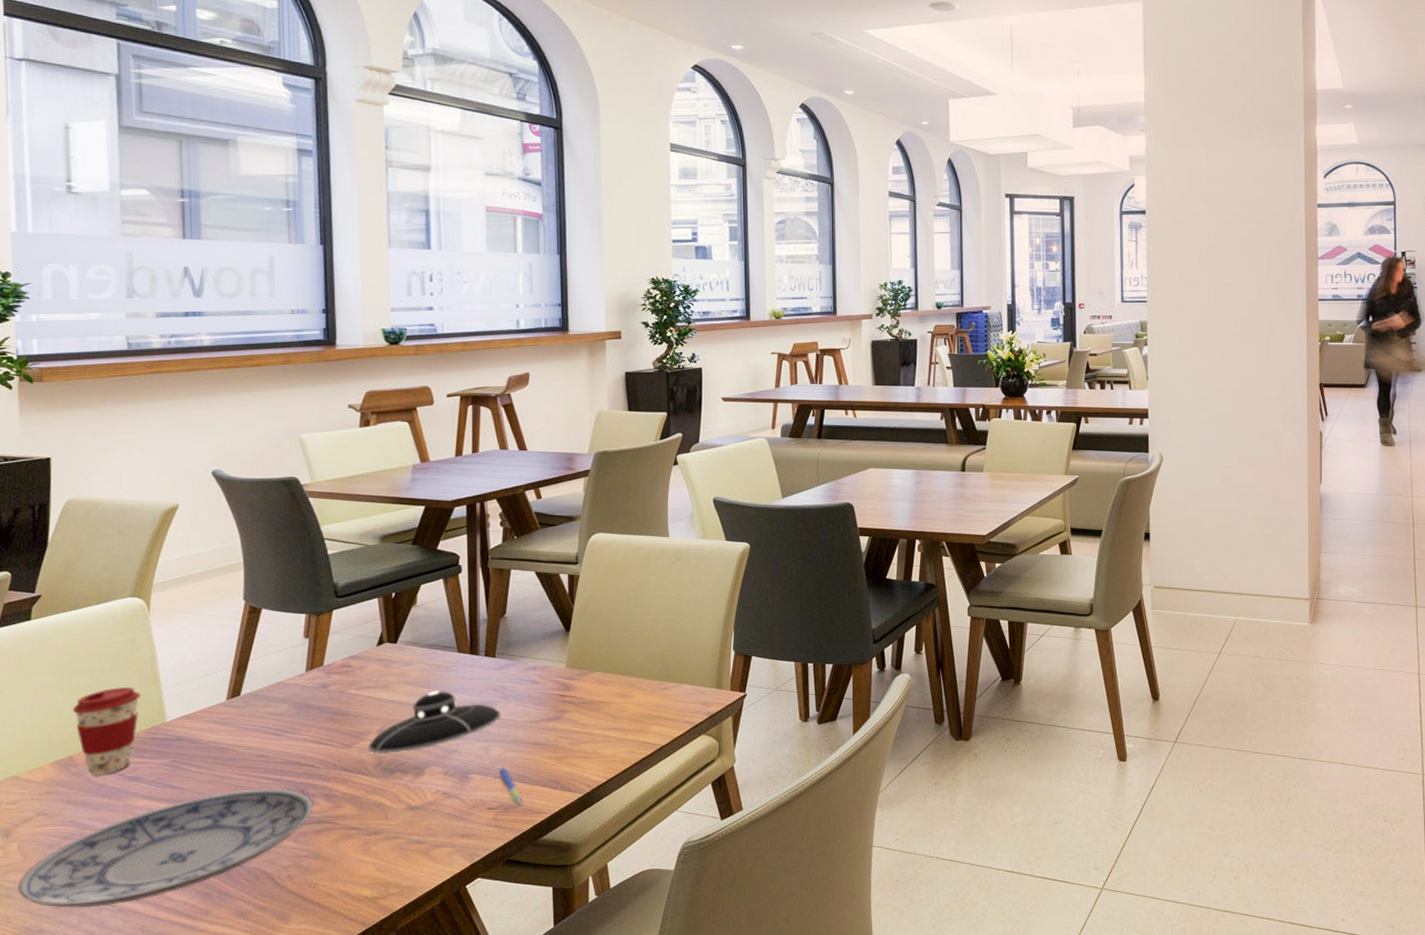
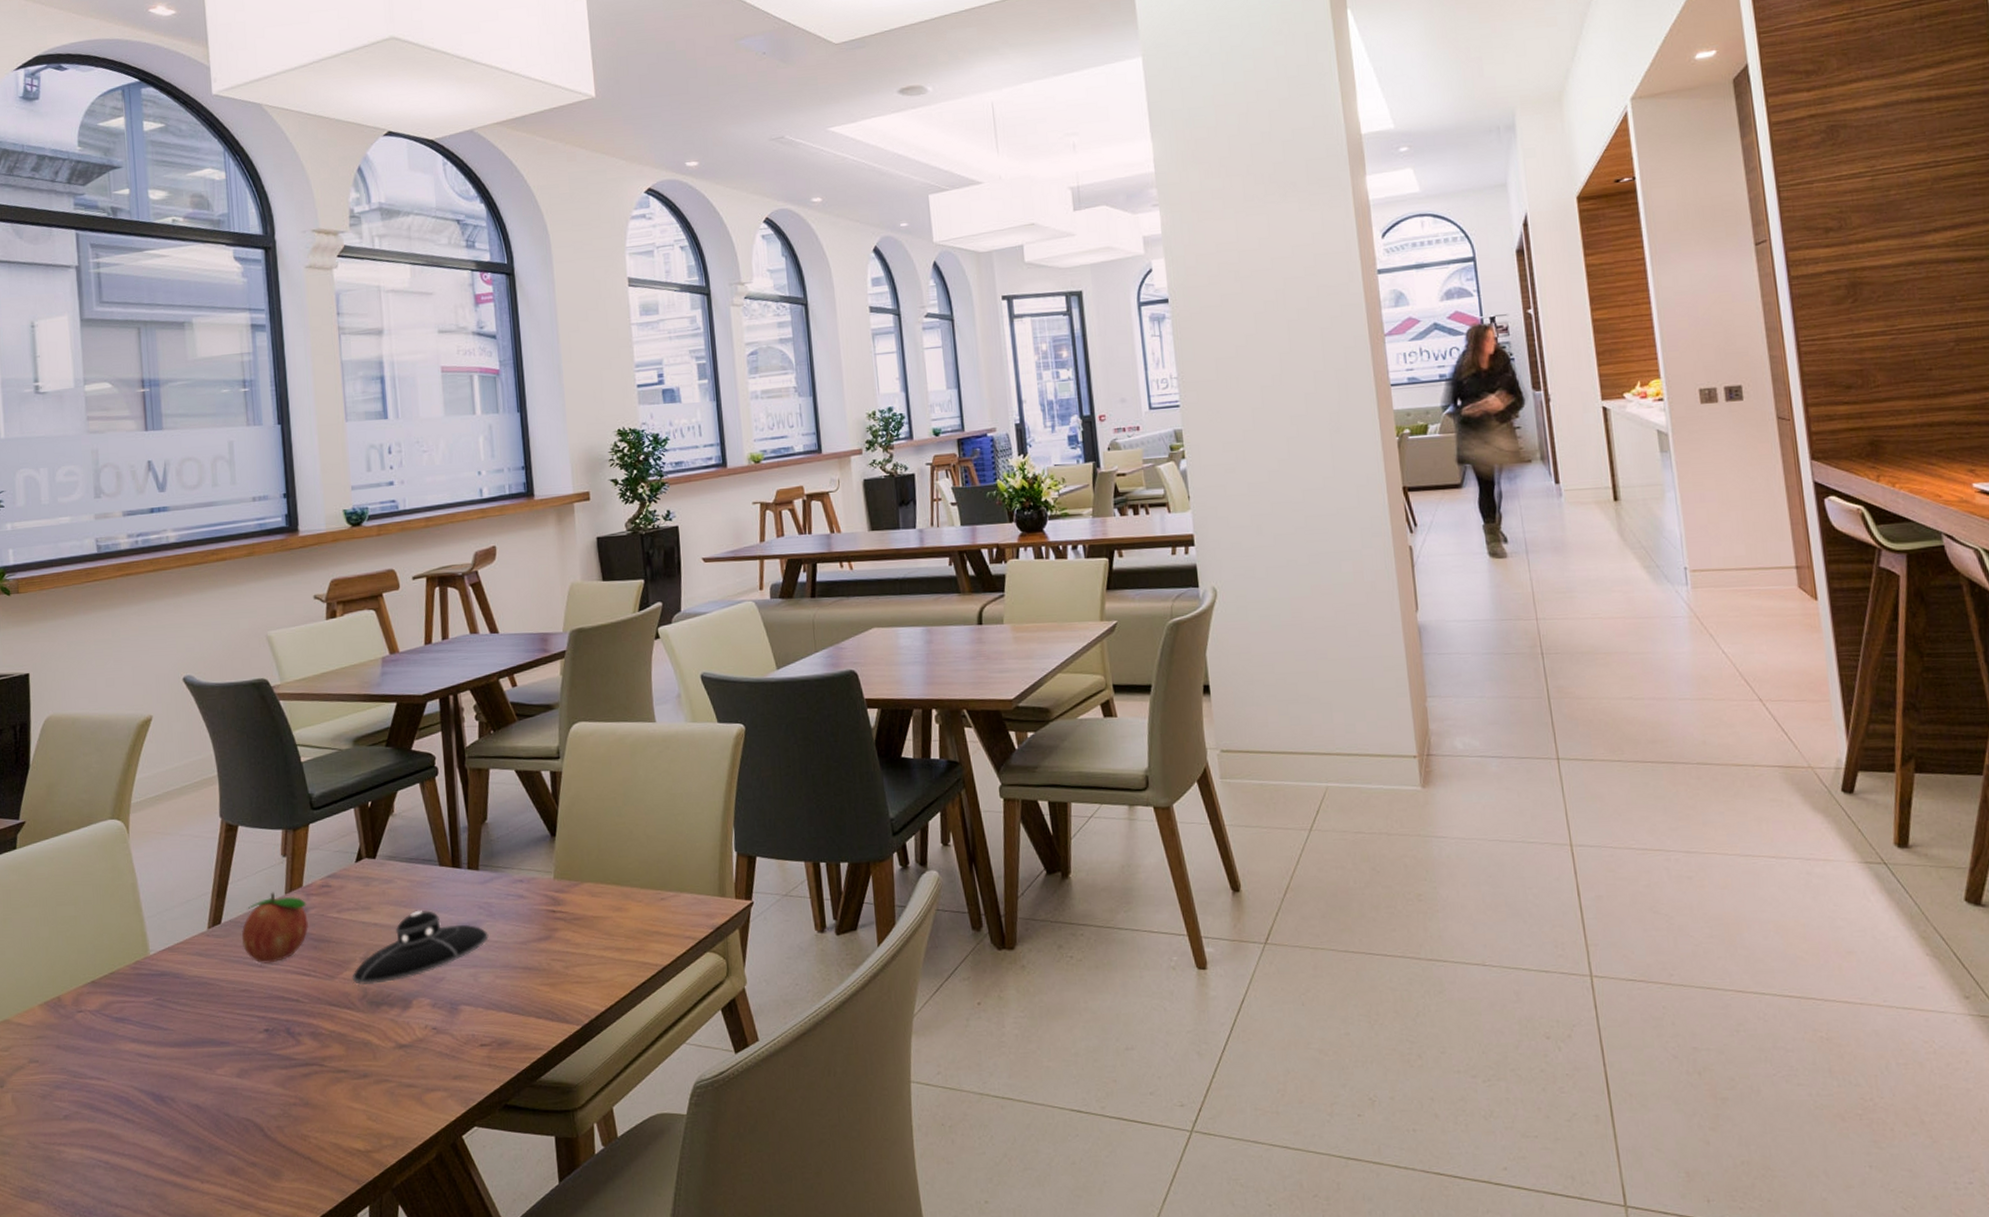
plate: present [18,789,312,908] -> none [13,1027,299,1166]
coffee cup: present [72,686,141,775] -> none [58,918,124,1016]
fruit: none [260,669,327,732] -> present [242,892,308,964]
pen: present [499,766,522,806] -> none [489,995,517,1042]

